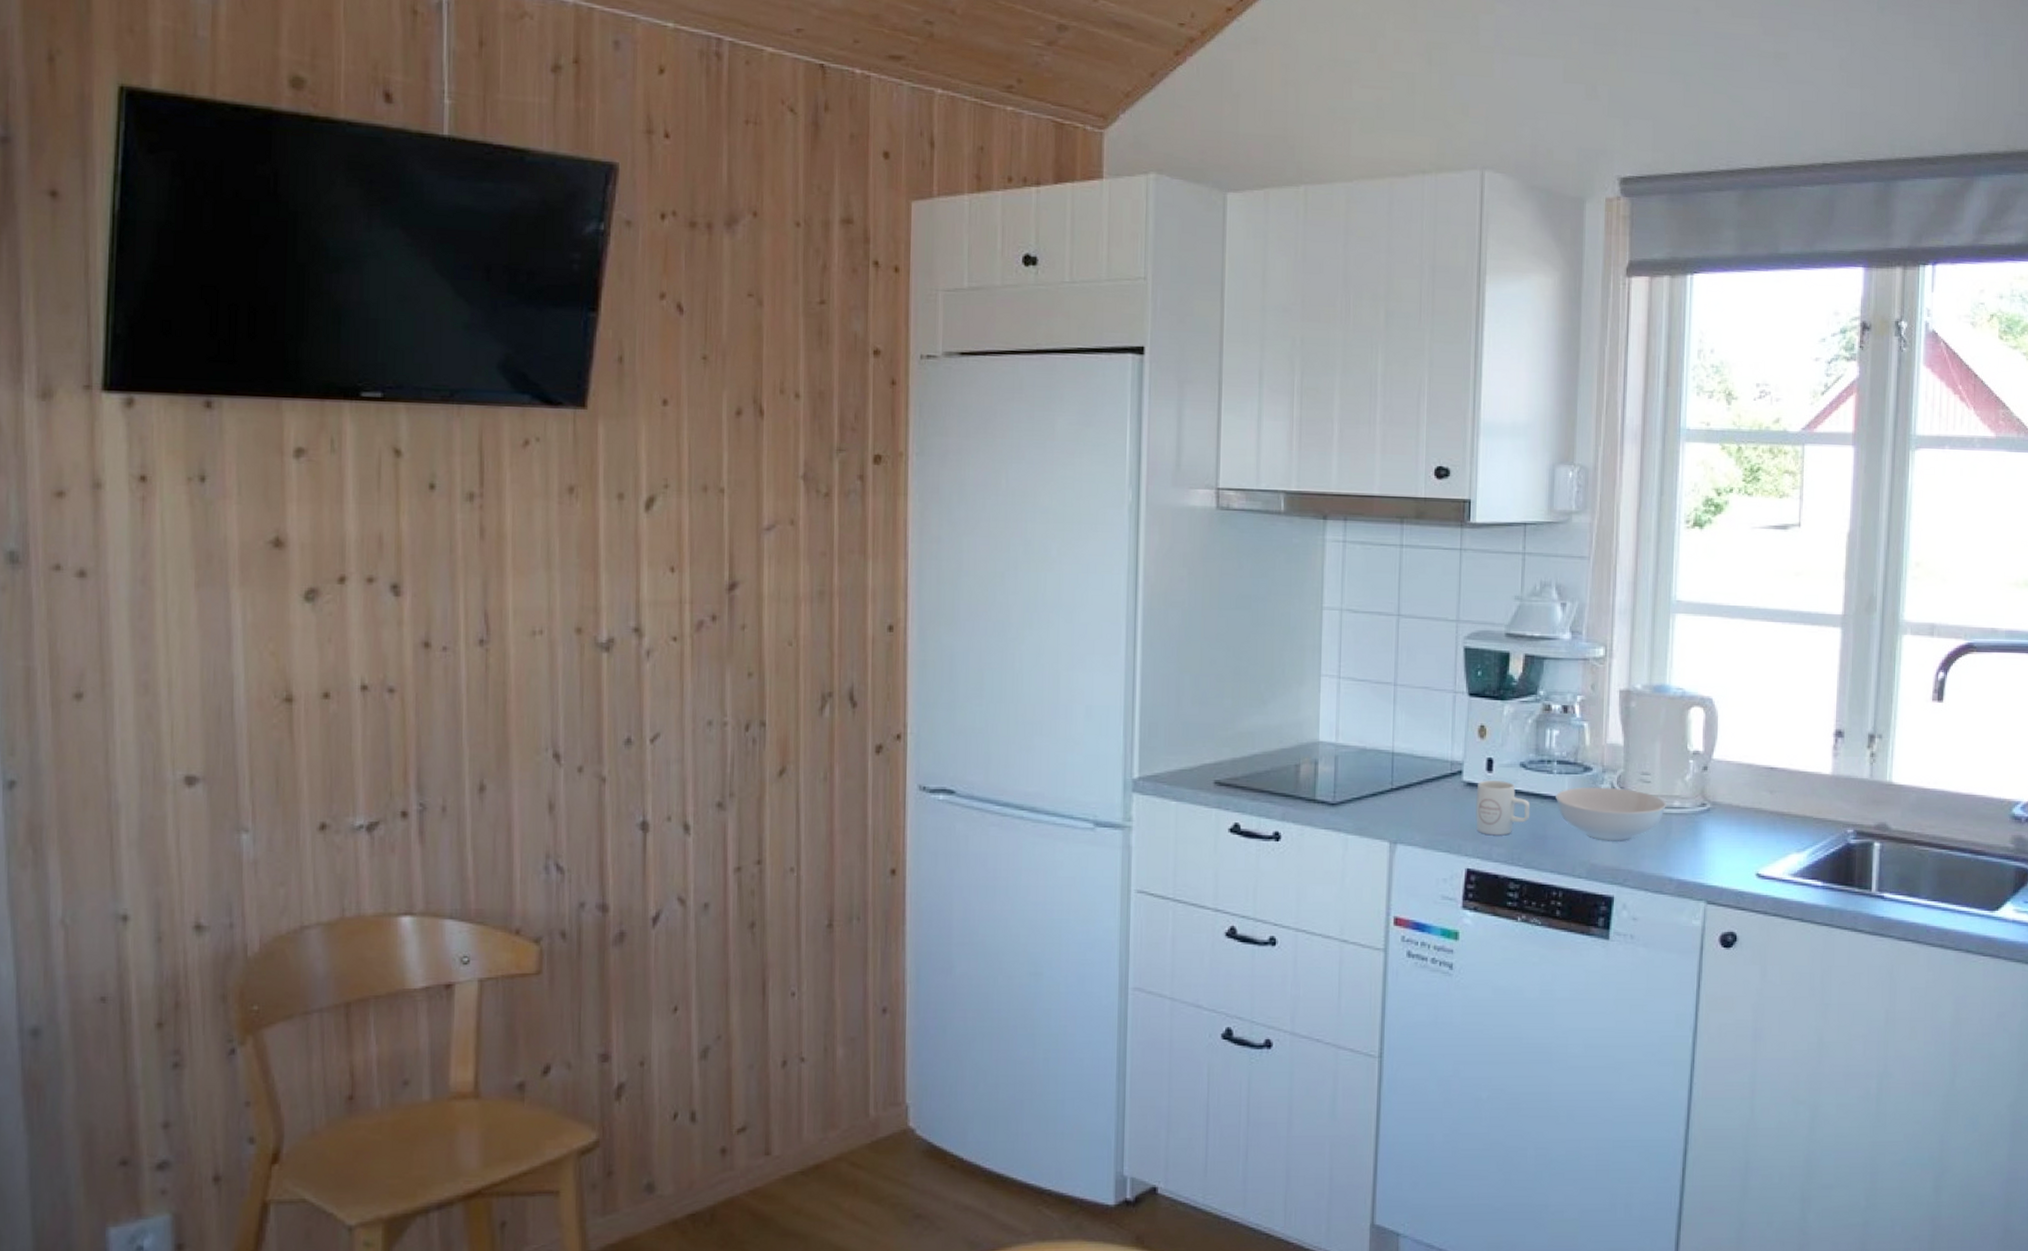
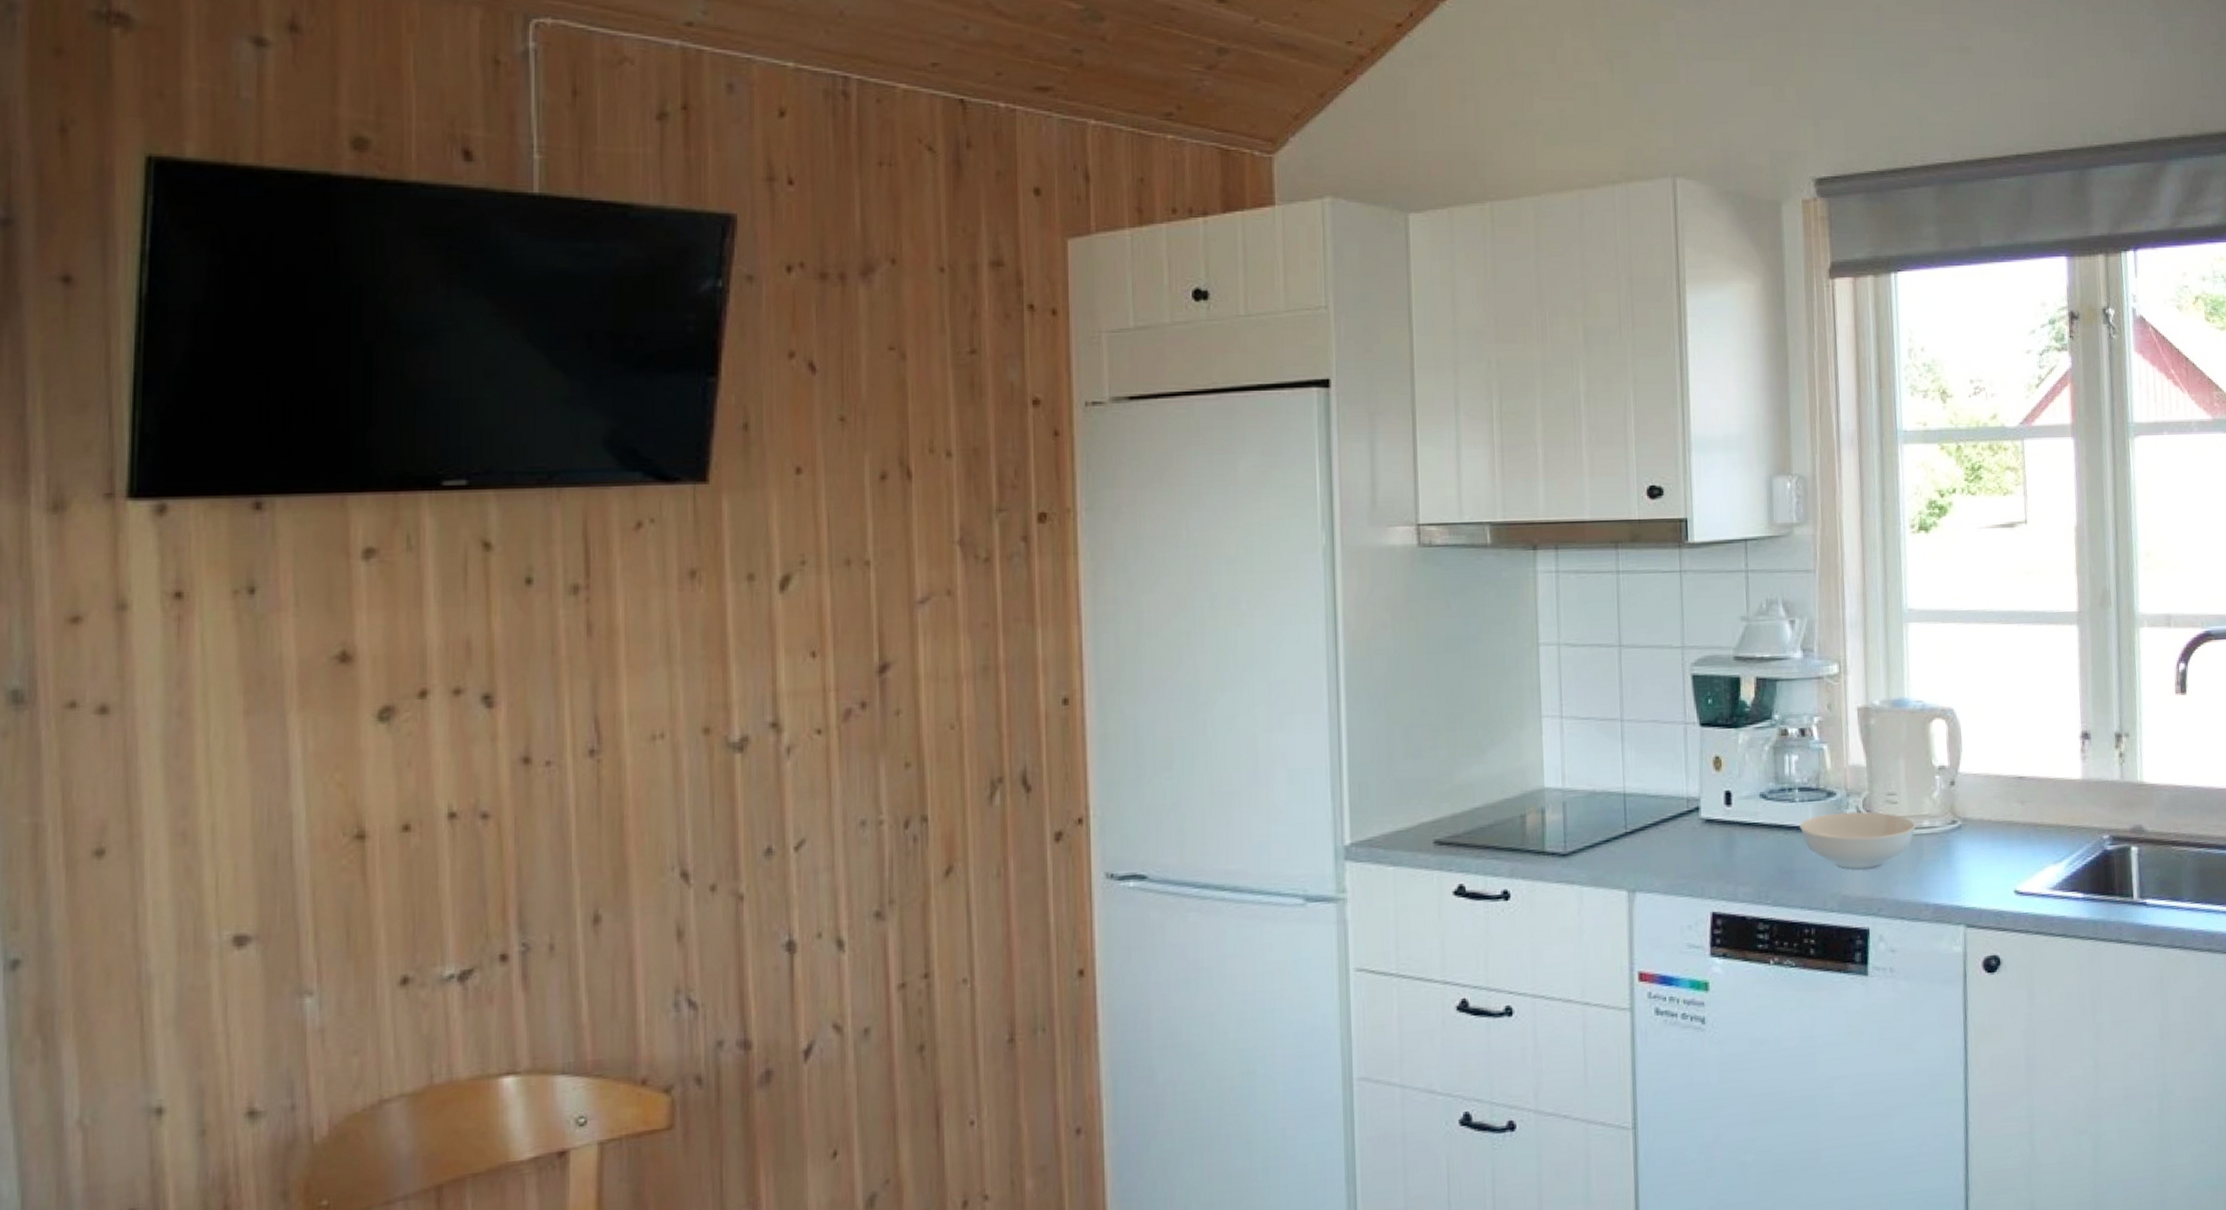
mug: present [1475,781,1531,836] -> none [1716,814,1775,875]

